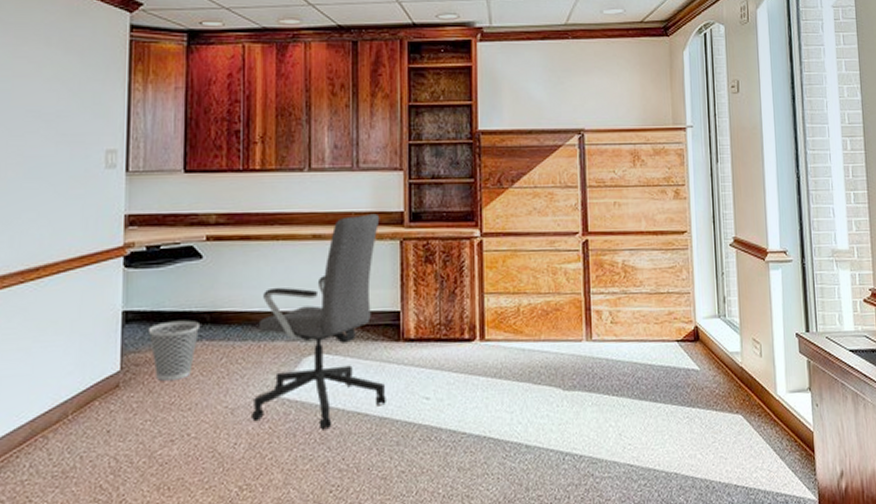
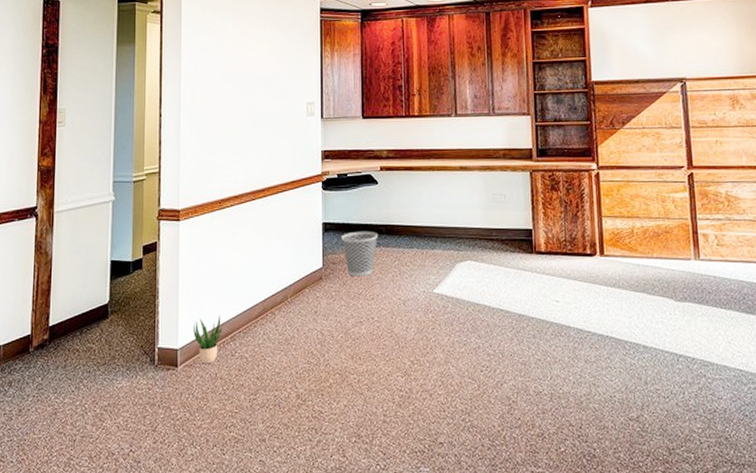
office chair: present [252,214,386,430] -> none [419,150,524,322]

